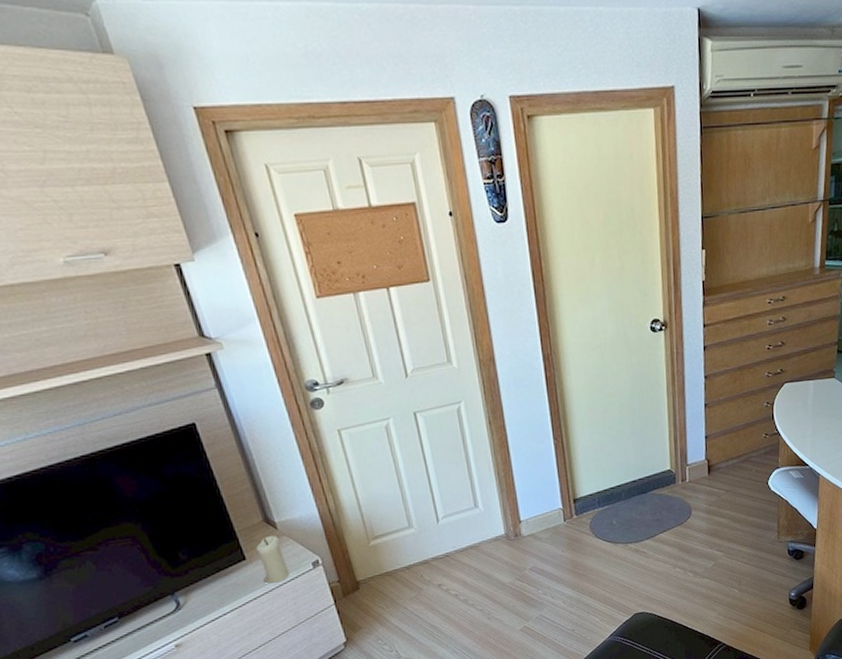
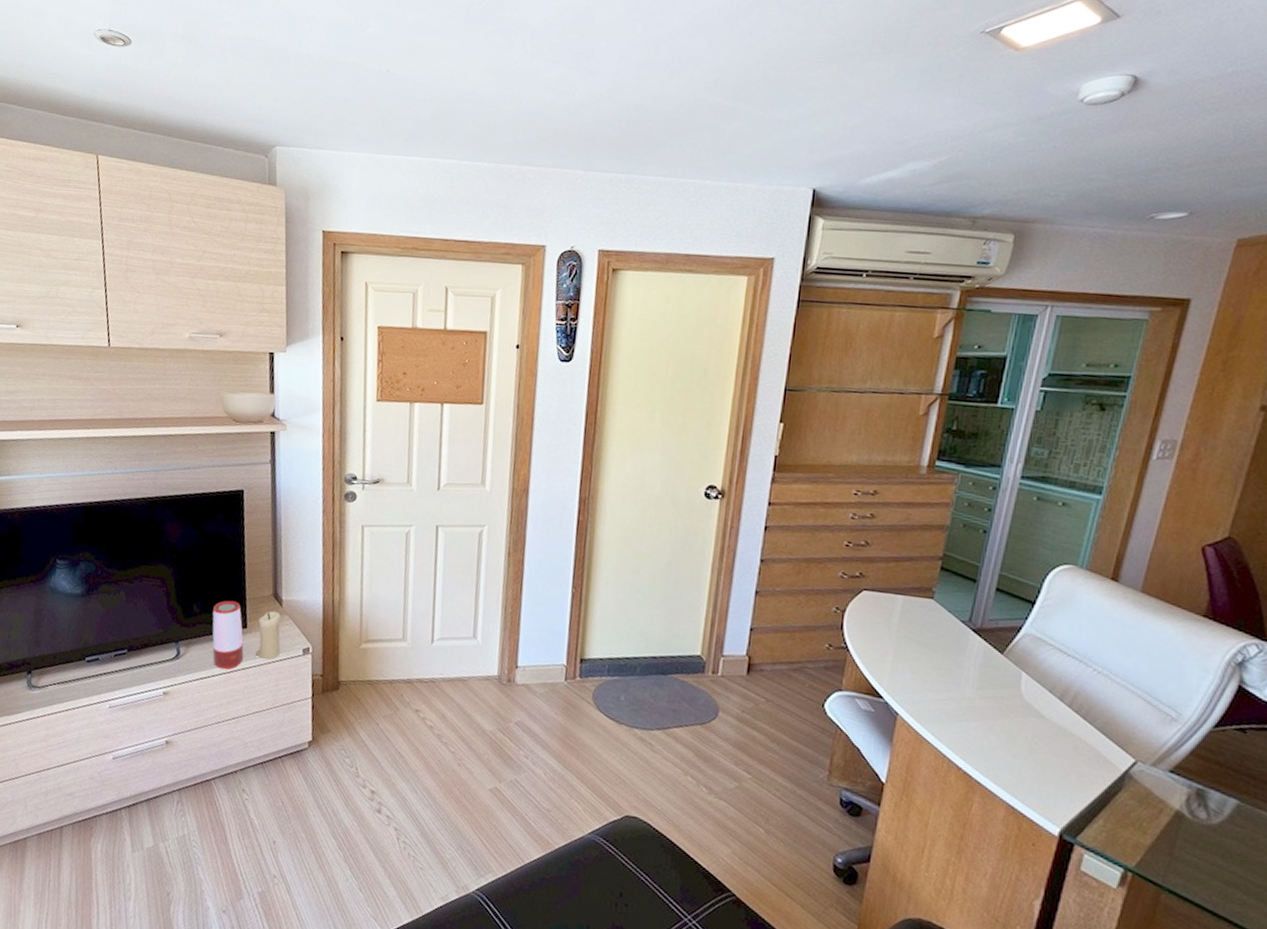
bowl: none [129,310,203,352] -> present [220,391,277,424]
speaker: none [201,537,253,606] -> present [212,600,244,670]

